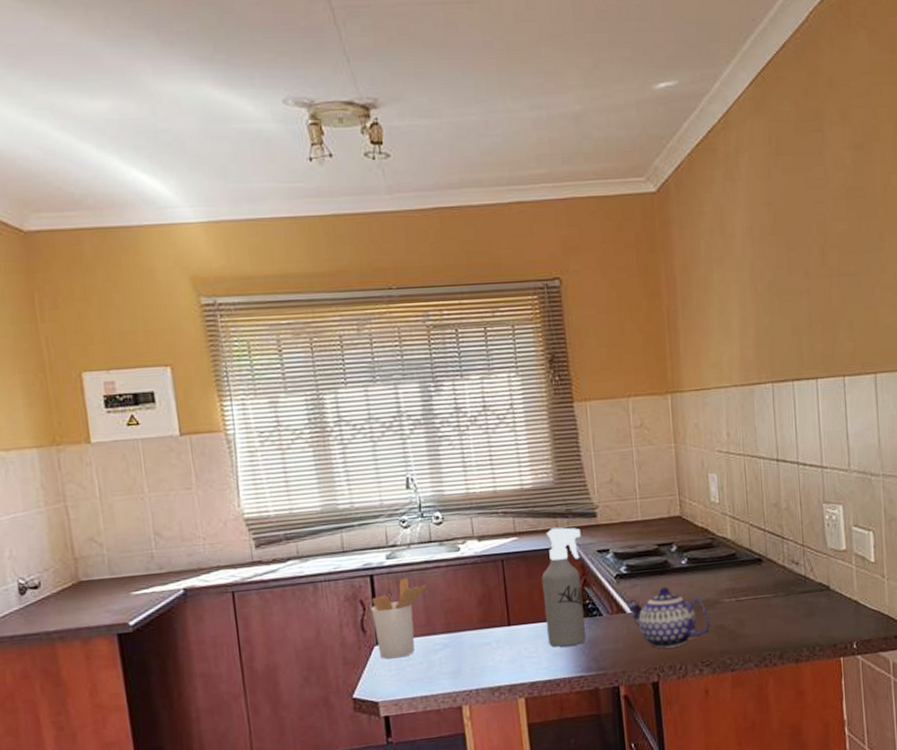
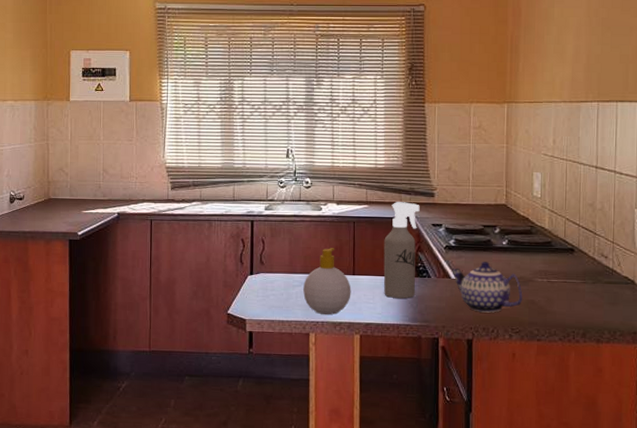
utensil holder: present [371,578,427,659] -> none [249,226,293,288]
soap bottle: none [447,596,509,681] -> present [303,248,351,315]

